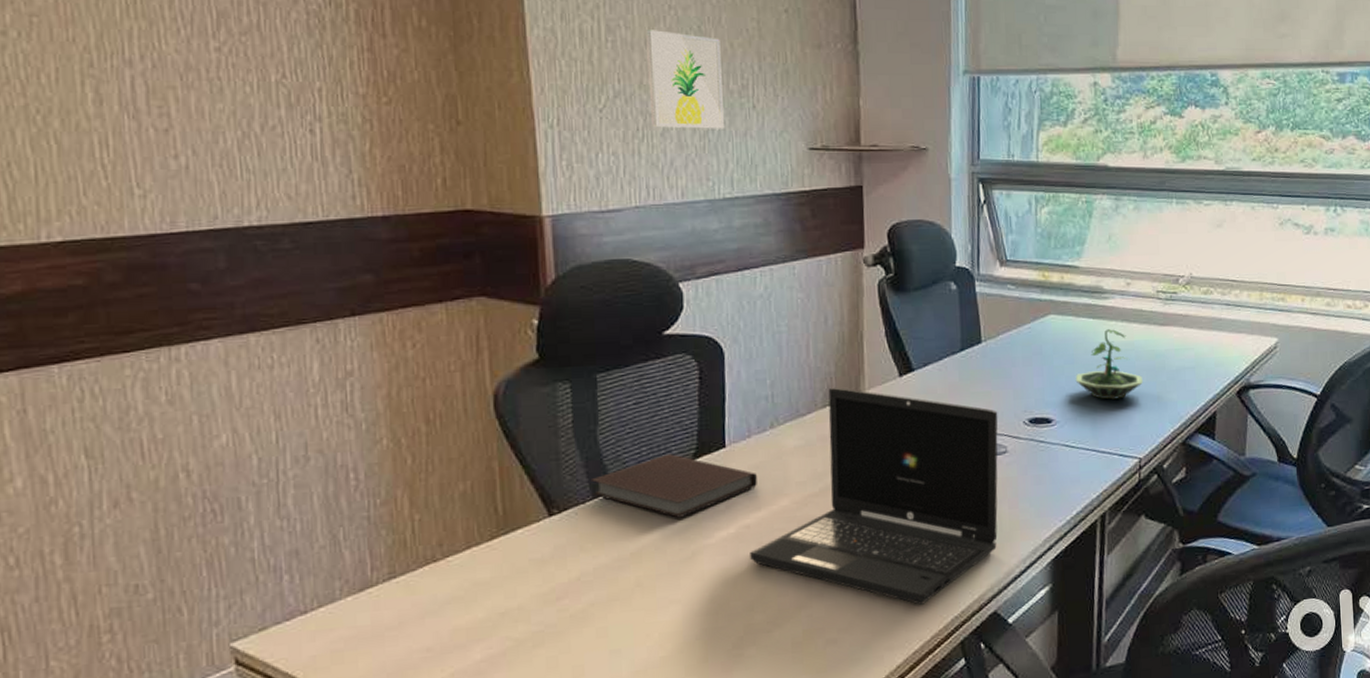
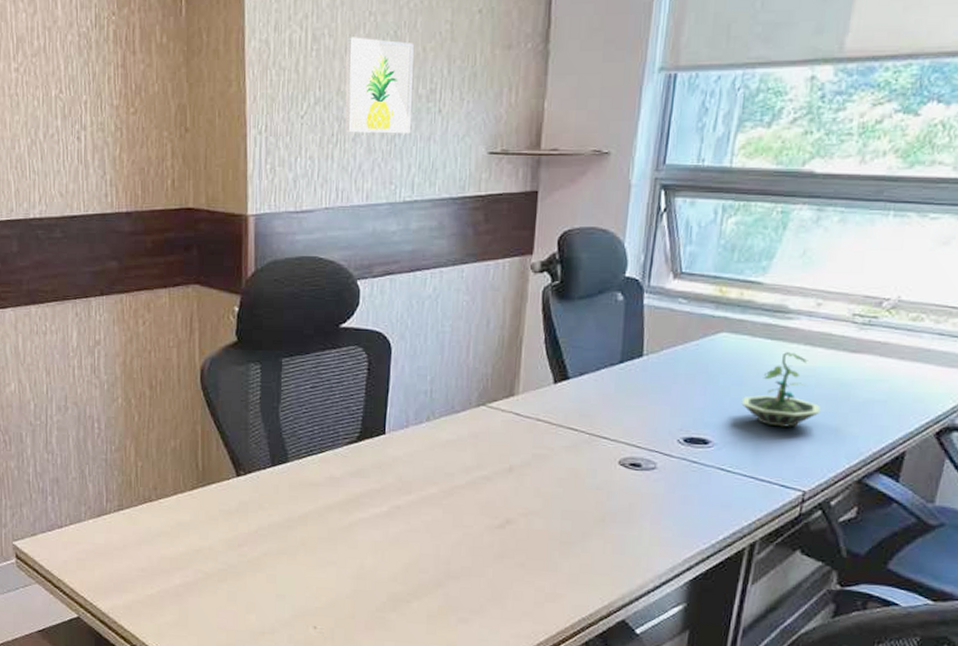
notebook: present [590,454,757,518] -> none [271,435,411,492]
laptop: present [750,387,998,605] -> none [398,388,652,602]

